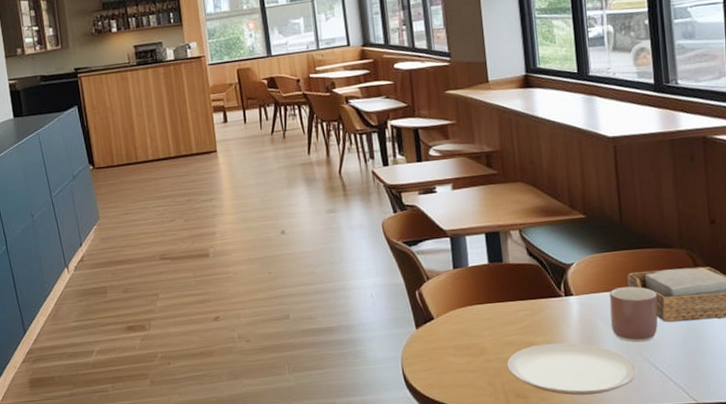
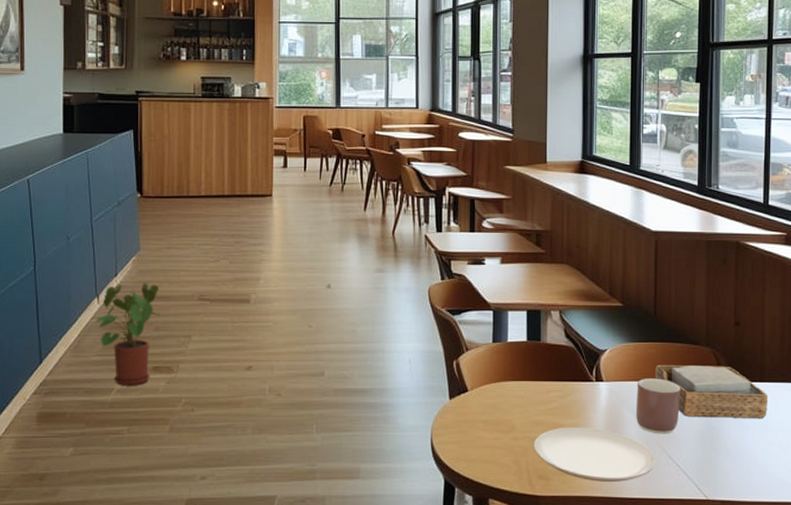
house plant: none [68,249,129,347] -> present [95,283,163,386]

